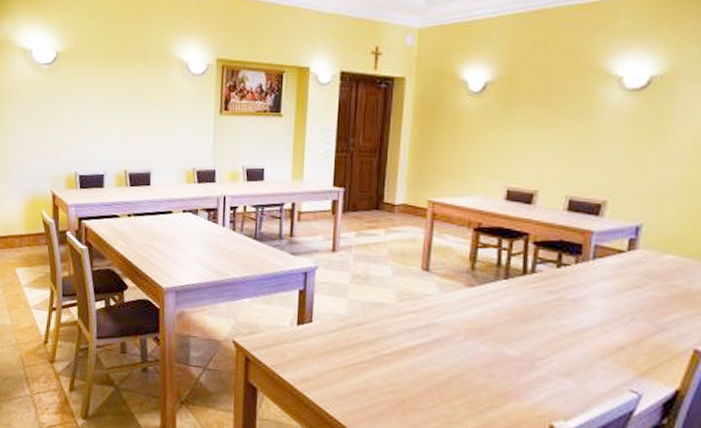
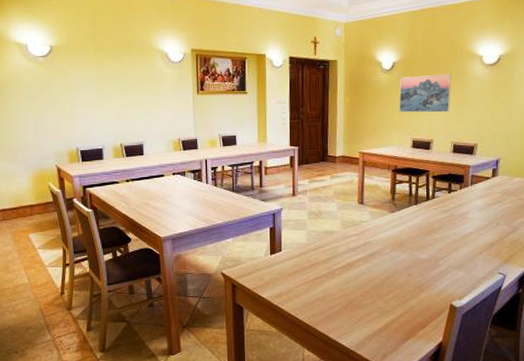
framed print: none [489,100,572,154] -> present [399,74,452,113]

